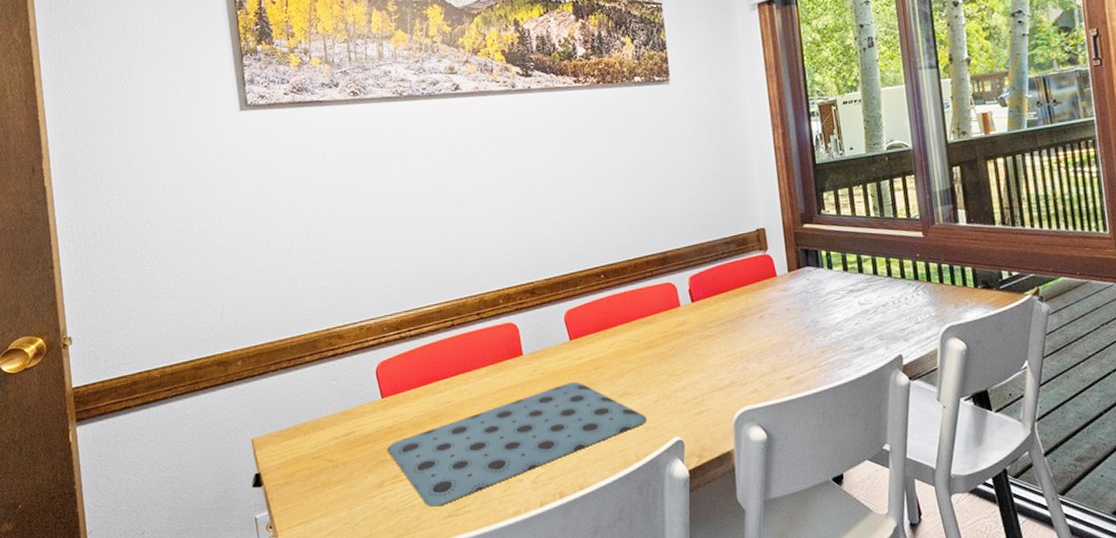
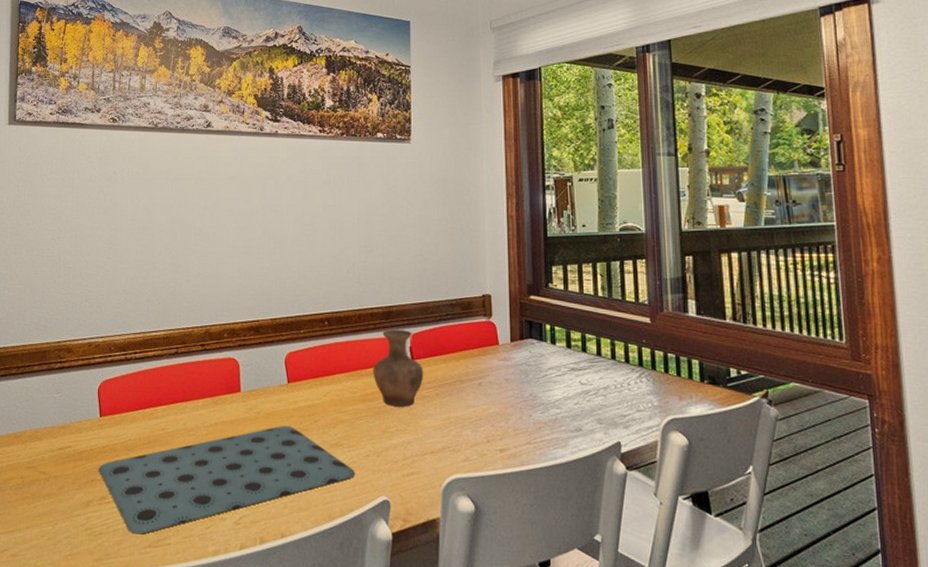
vase: none [653,273,706,350] -> present [373,329,424,407]

